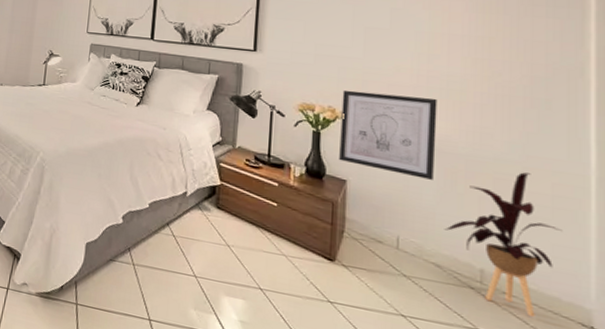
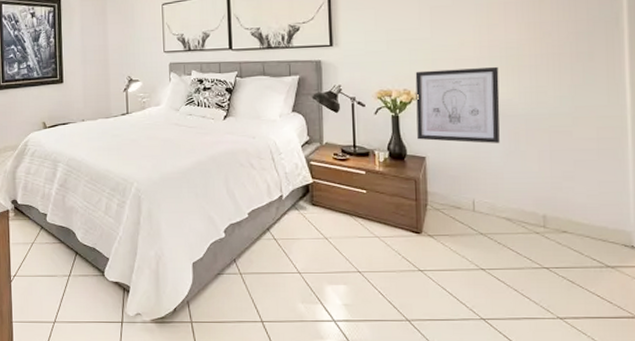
house plant: present [444,172,563,317] -> none [511,122,607,247]

